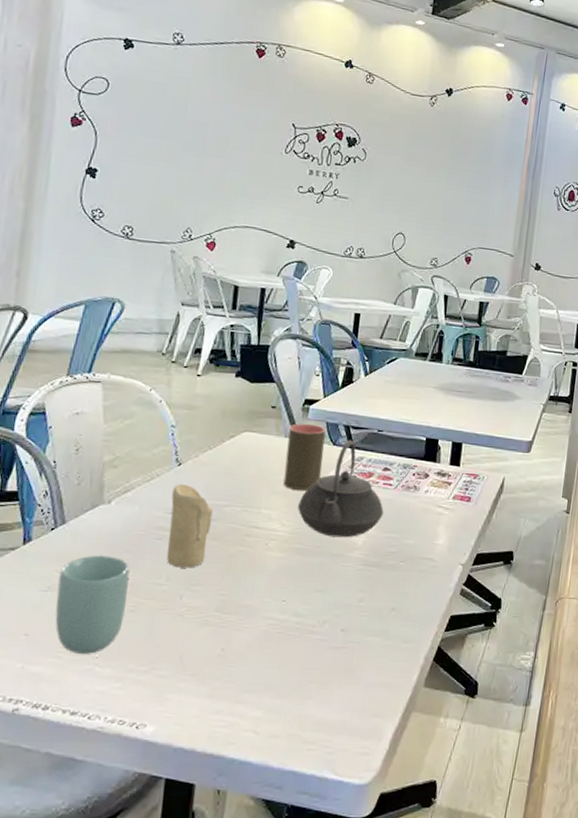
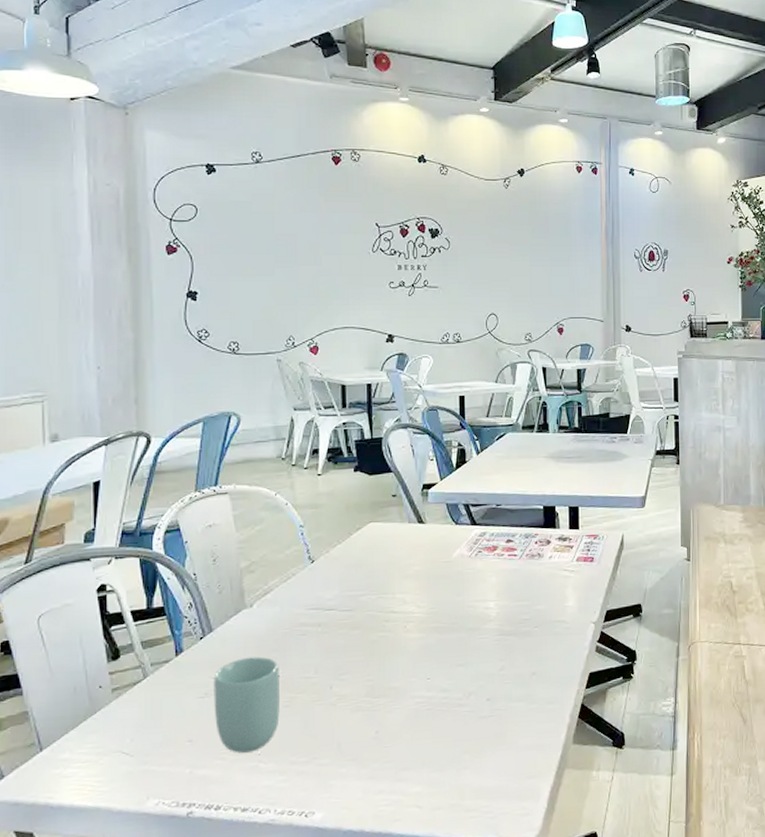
candle: present [167,483,213,568] -> none [309,579,350,660]
cup: present [283,423,326,490] -> none [412,507,448,572]
teapot: present [298,440,384,538] -> none [430,518,512,613]

